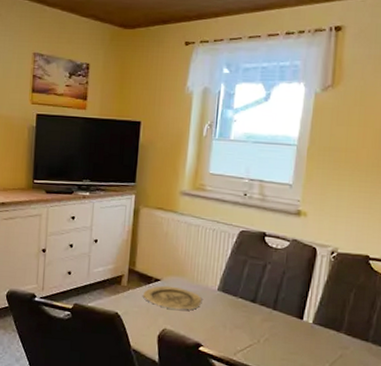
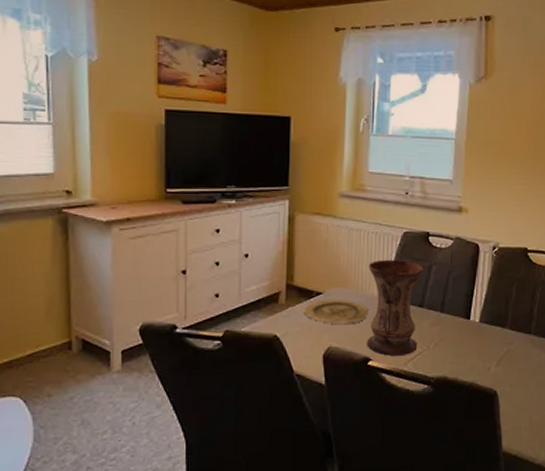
vase: none [199,254,259,346] -> present [367,259,424,356]

